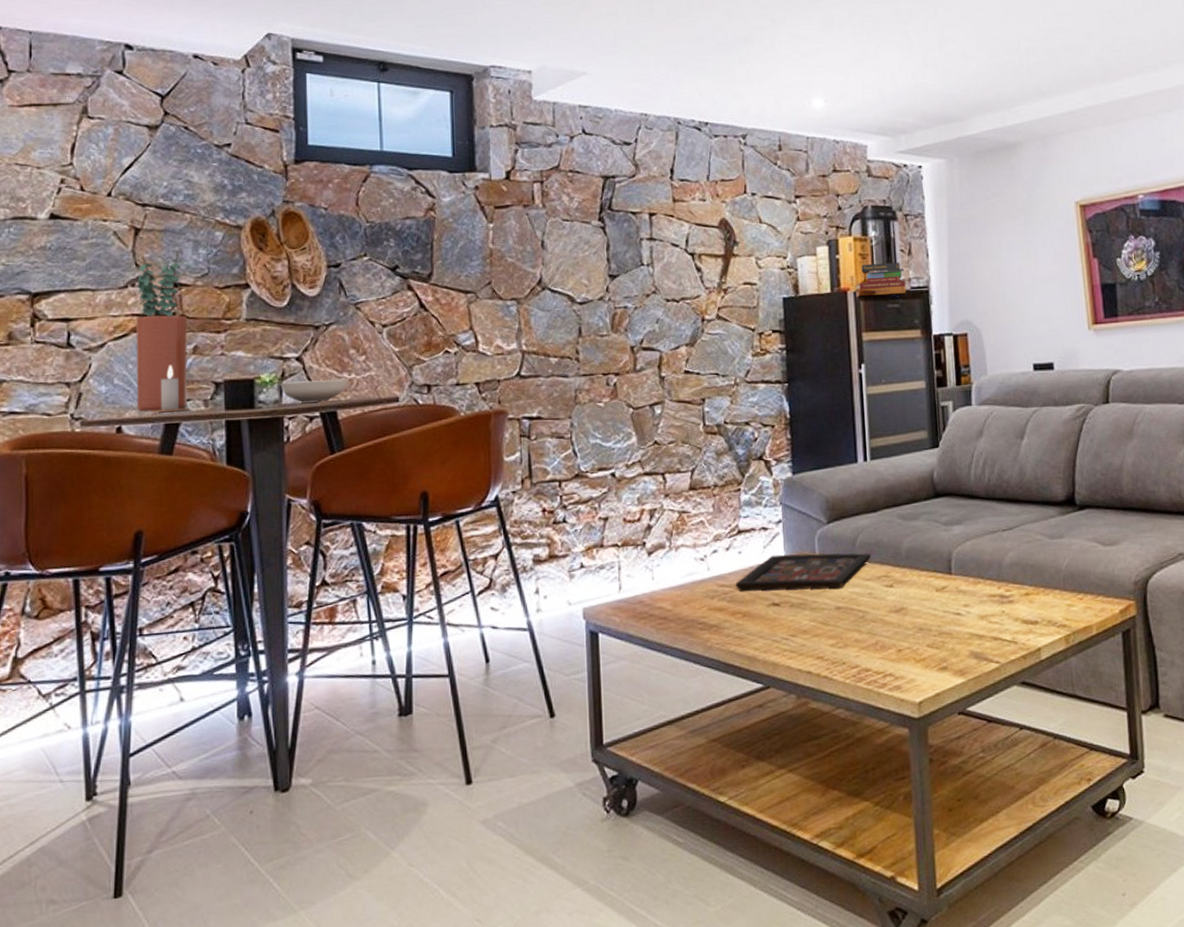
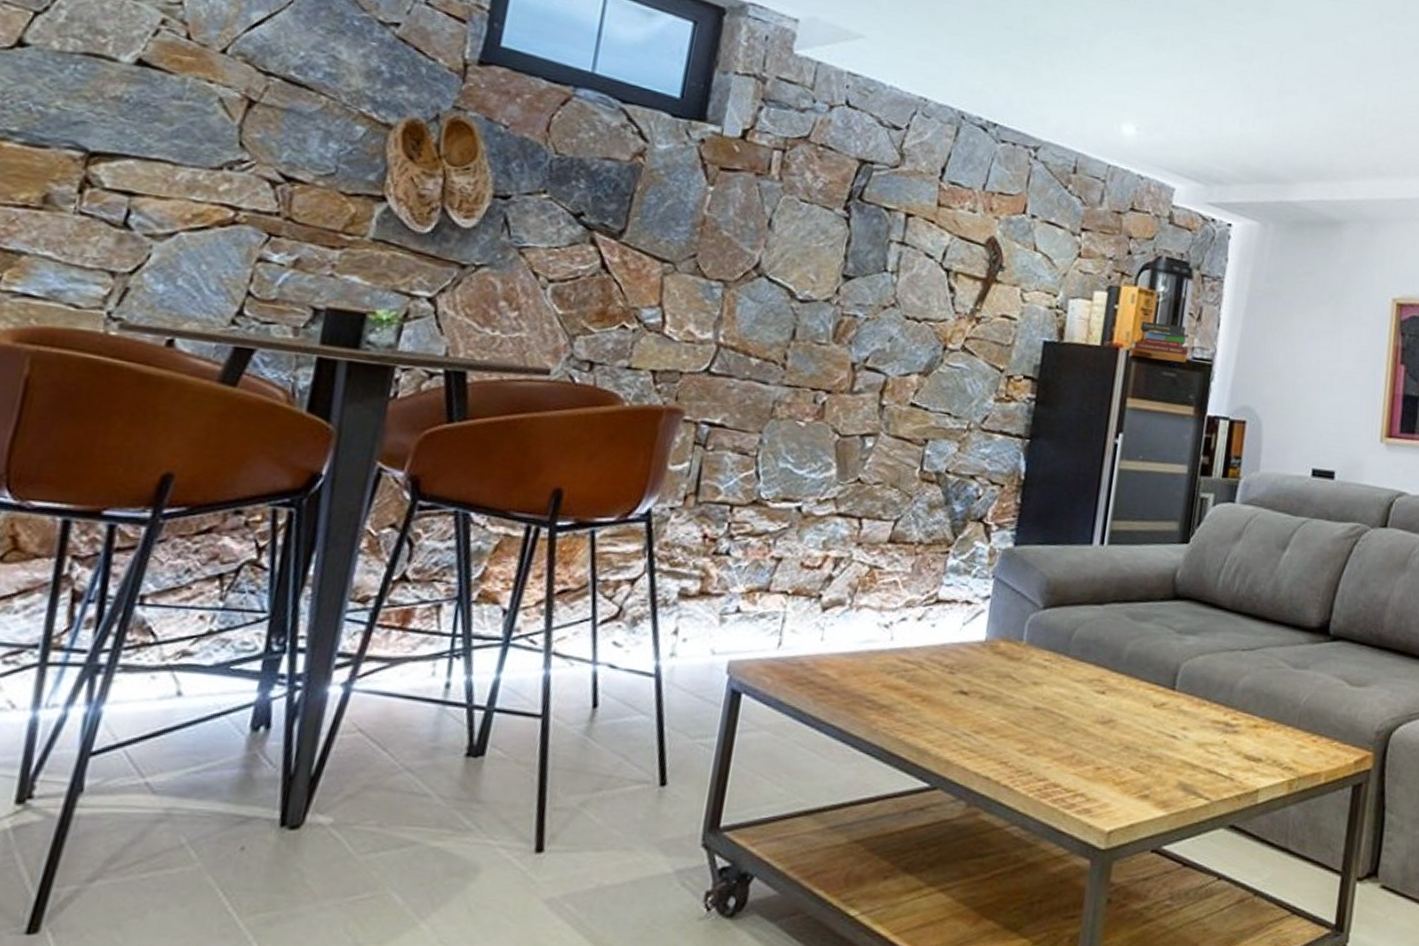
vase: present [136,250,188,412] -> none [200,133,304,333]
candle: present [150,365,190,413] -> none [217,275,274,337]
bowl: present [280,379,348,403] -> none [399,324,490,358]
decorative tray: present [735,553,872,591] -> none [920,634,1088,686]

